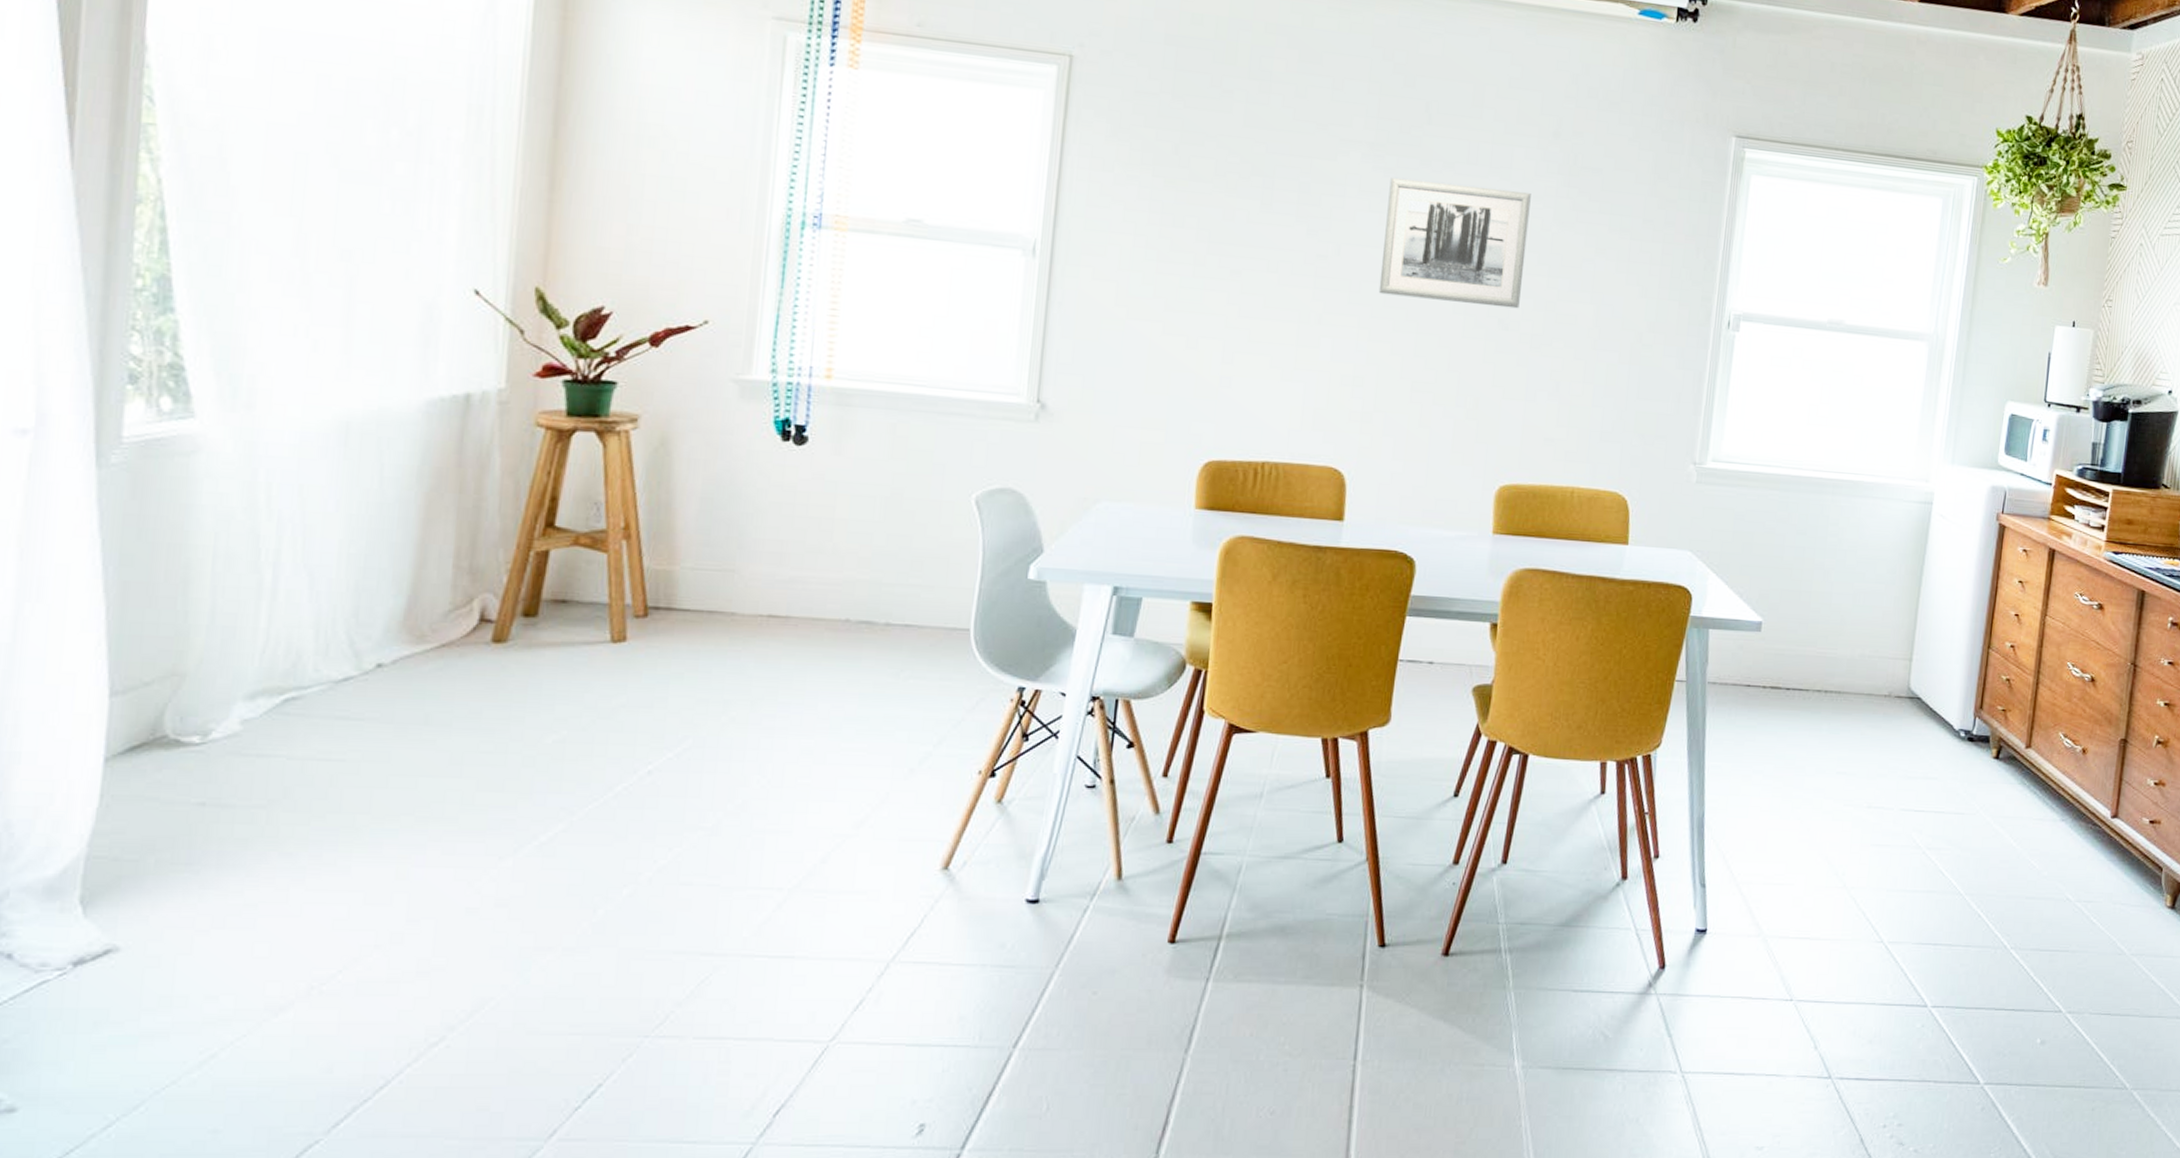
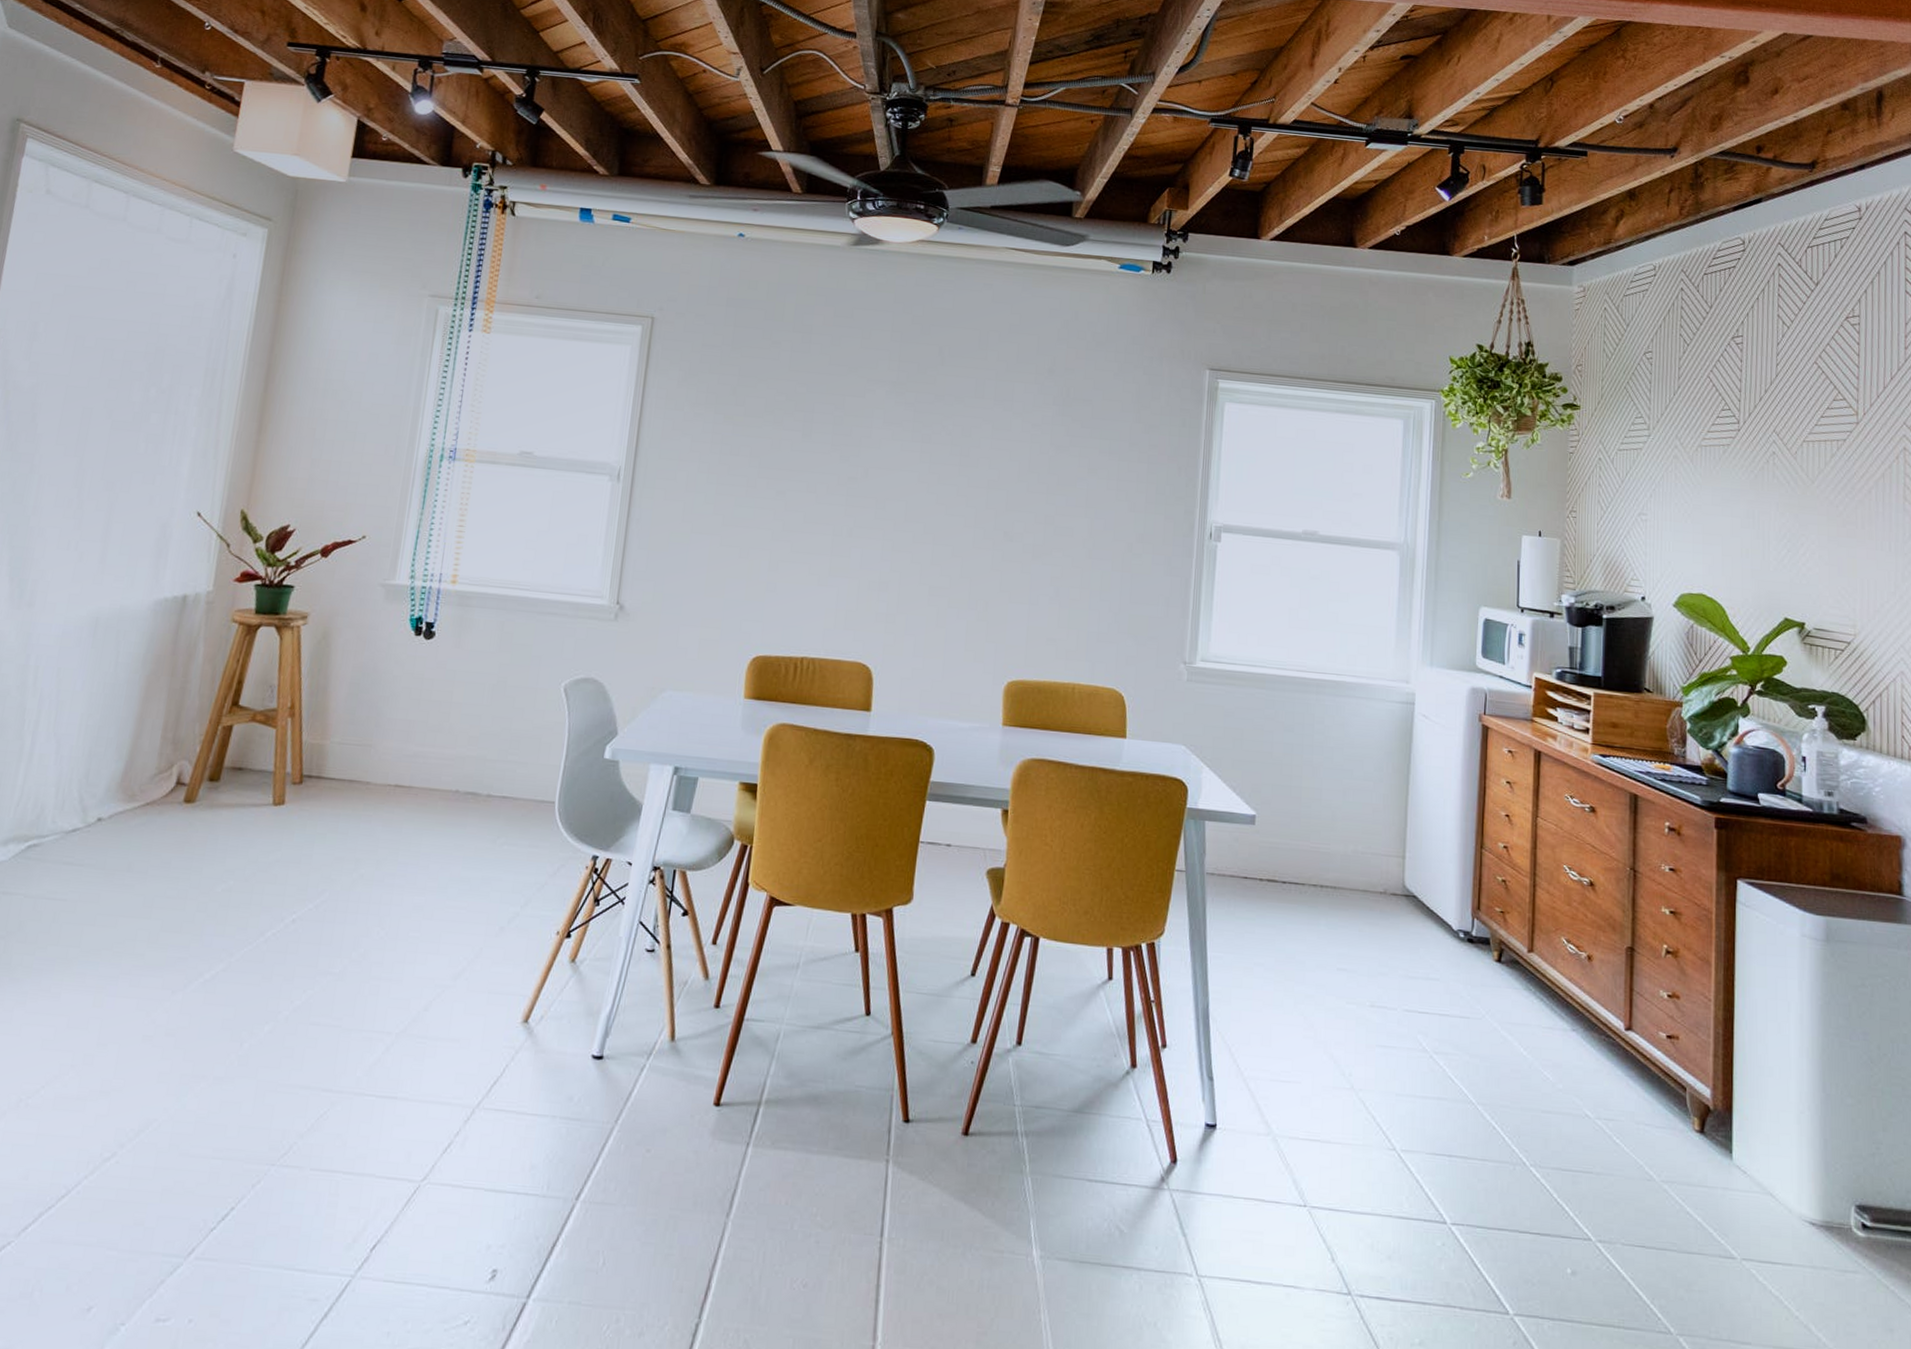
wall art: present [1378,178,1531,309] -> none [900,411,1030,523]

